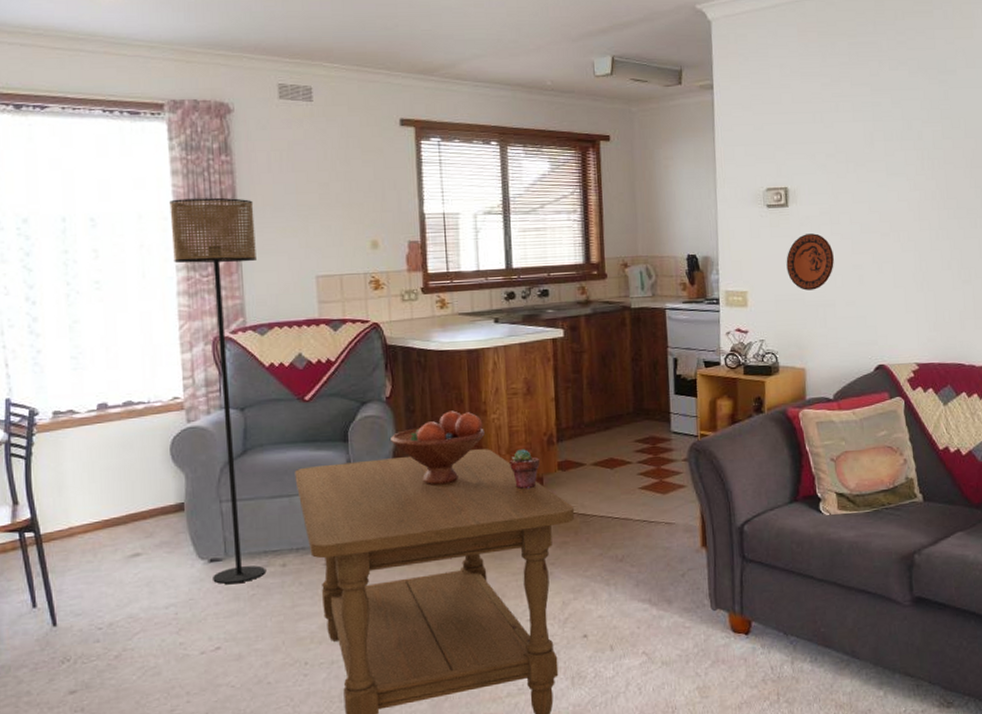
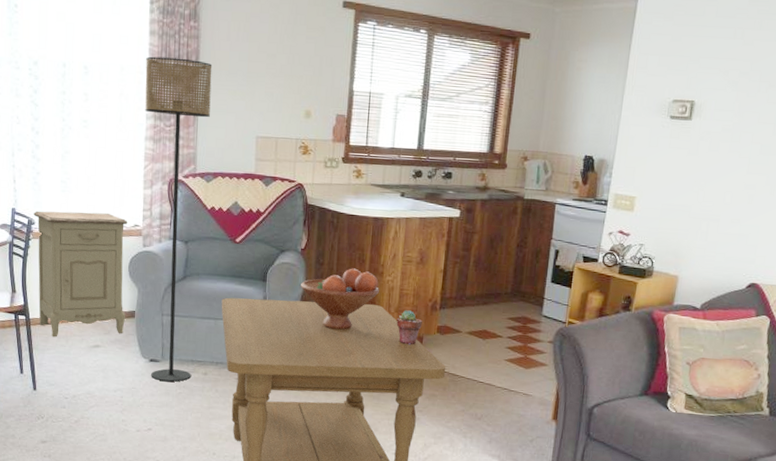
nightstand: none [36,388,172,553] -> present [33,210,128,338]
decorative plate: present [786,233,834,291] -> none [678,148,728,204]

